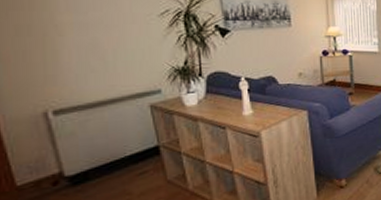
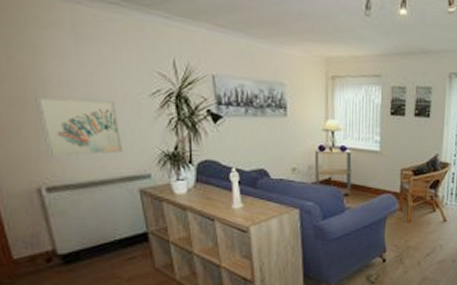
wall art: none [42,23,133,81] -> present [35,96,123,157]

